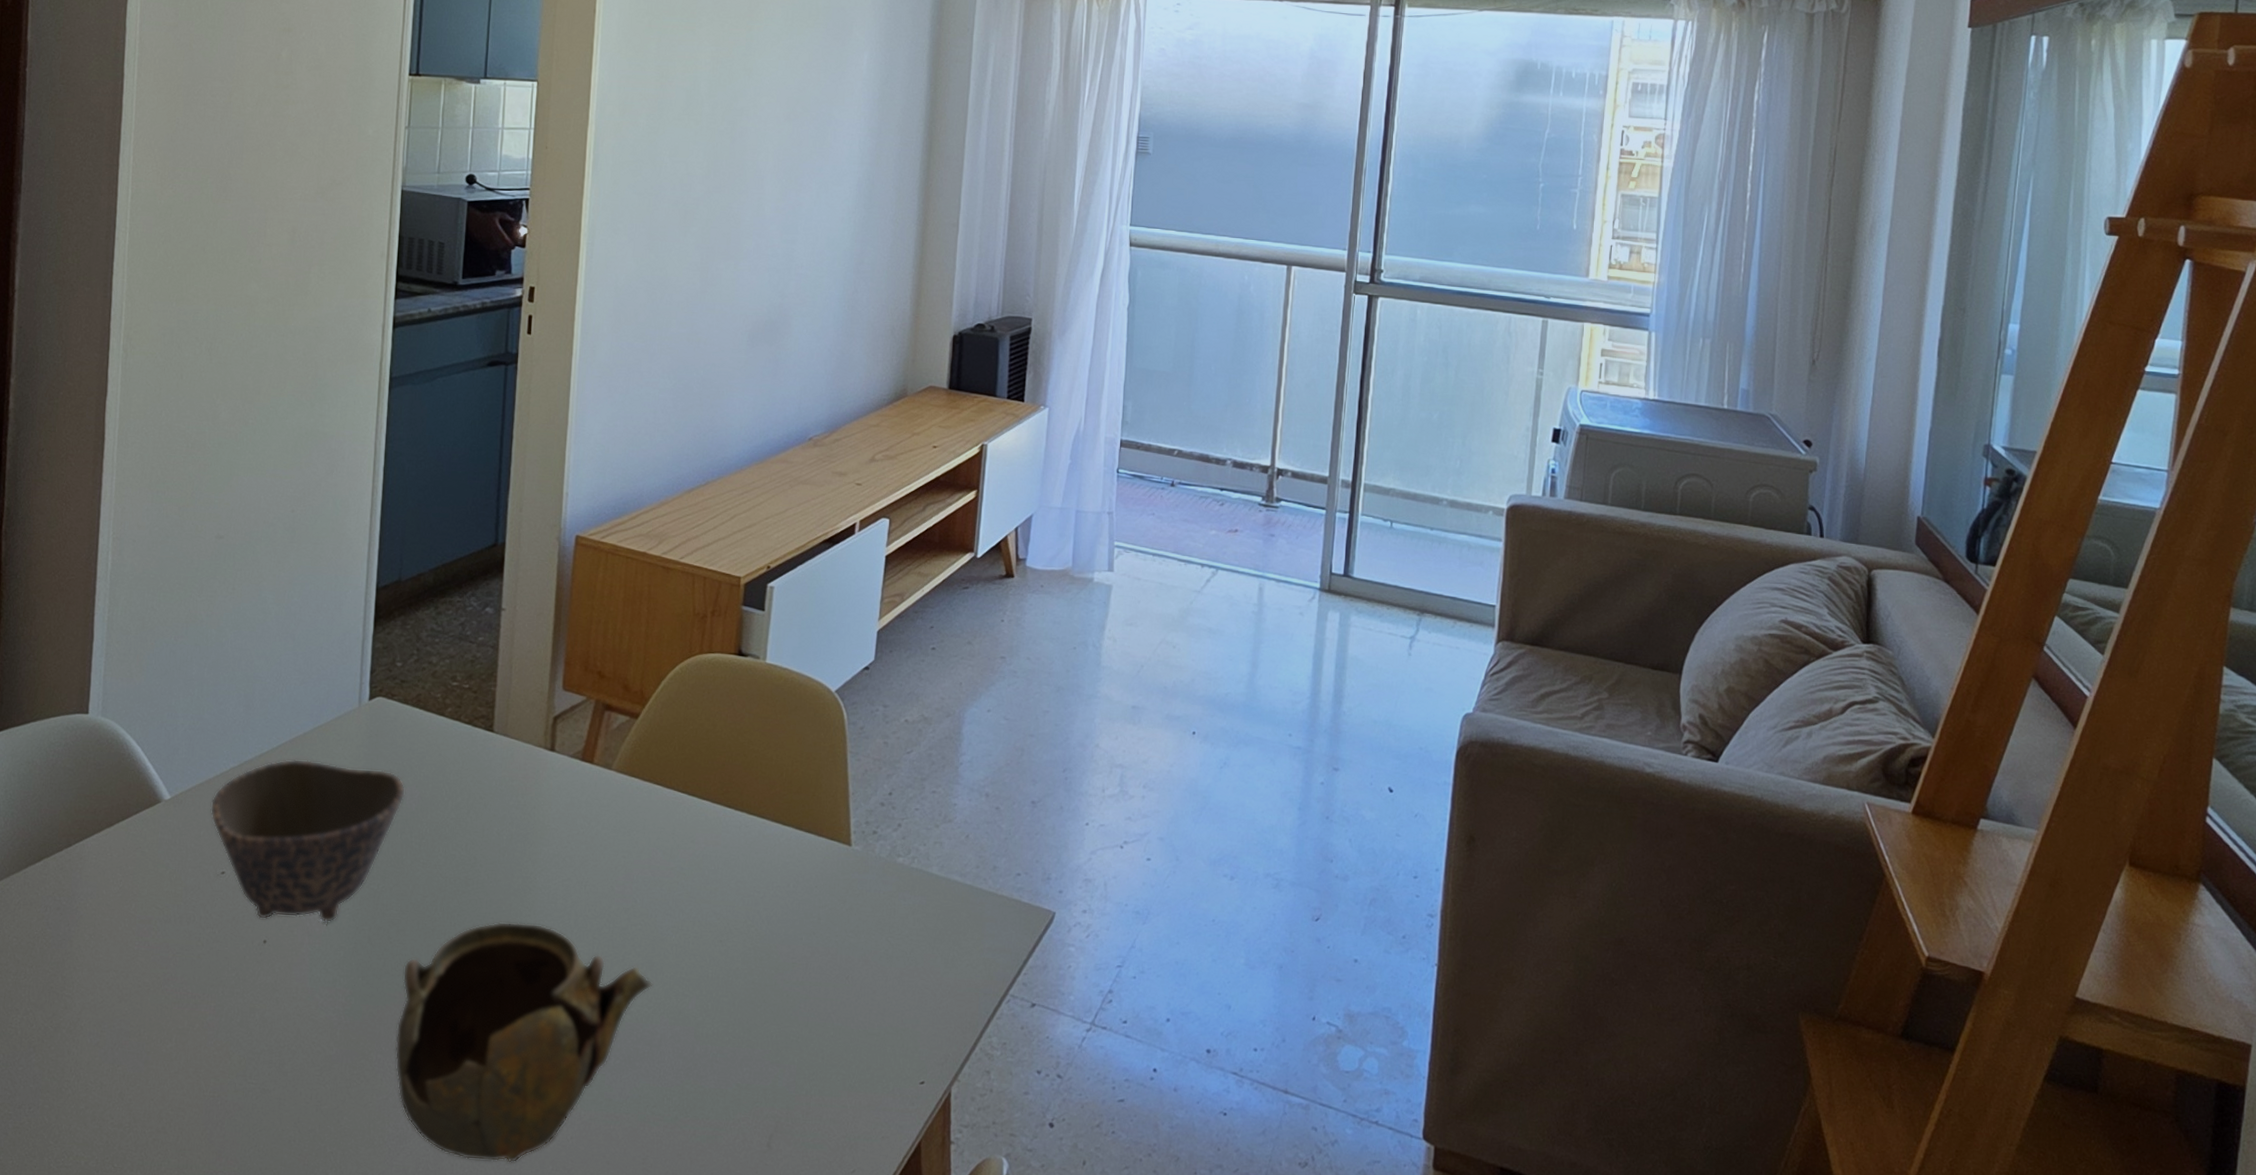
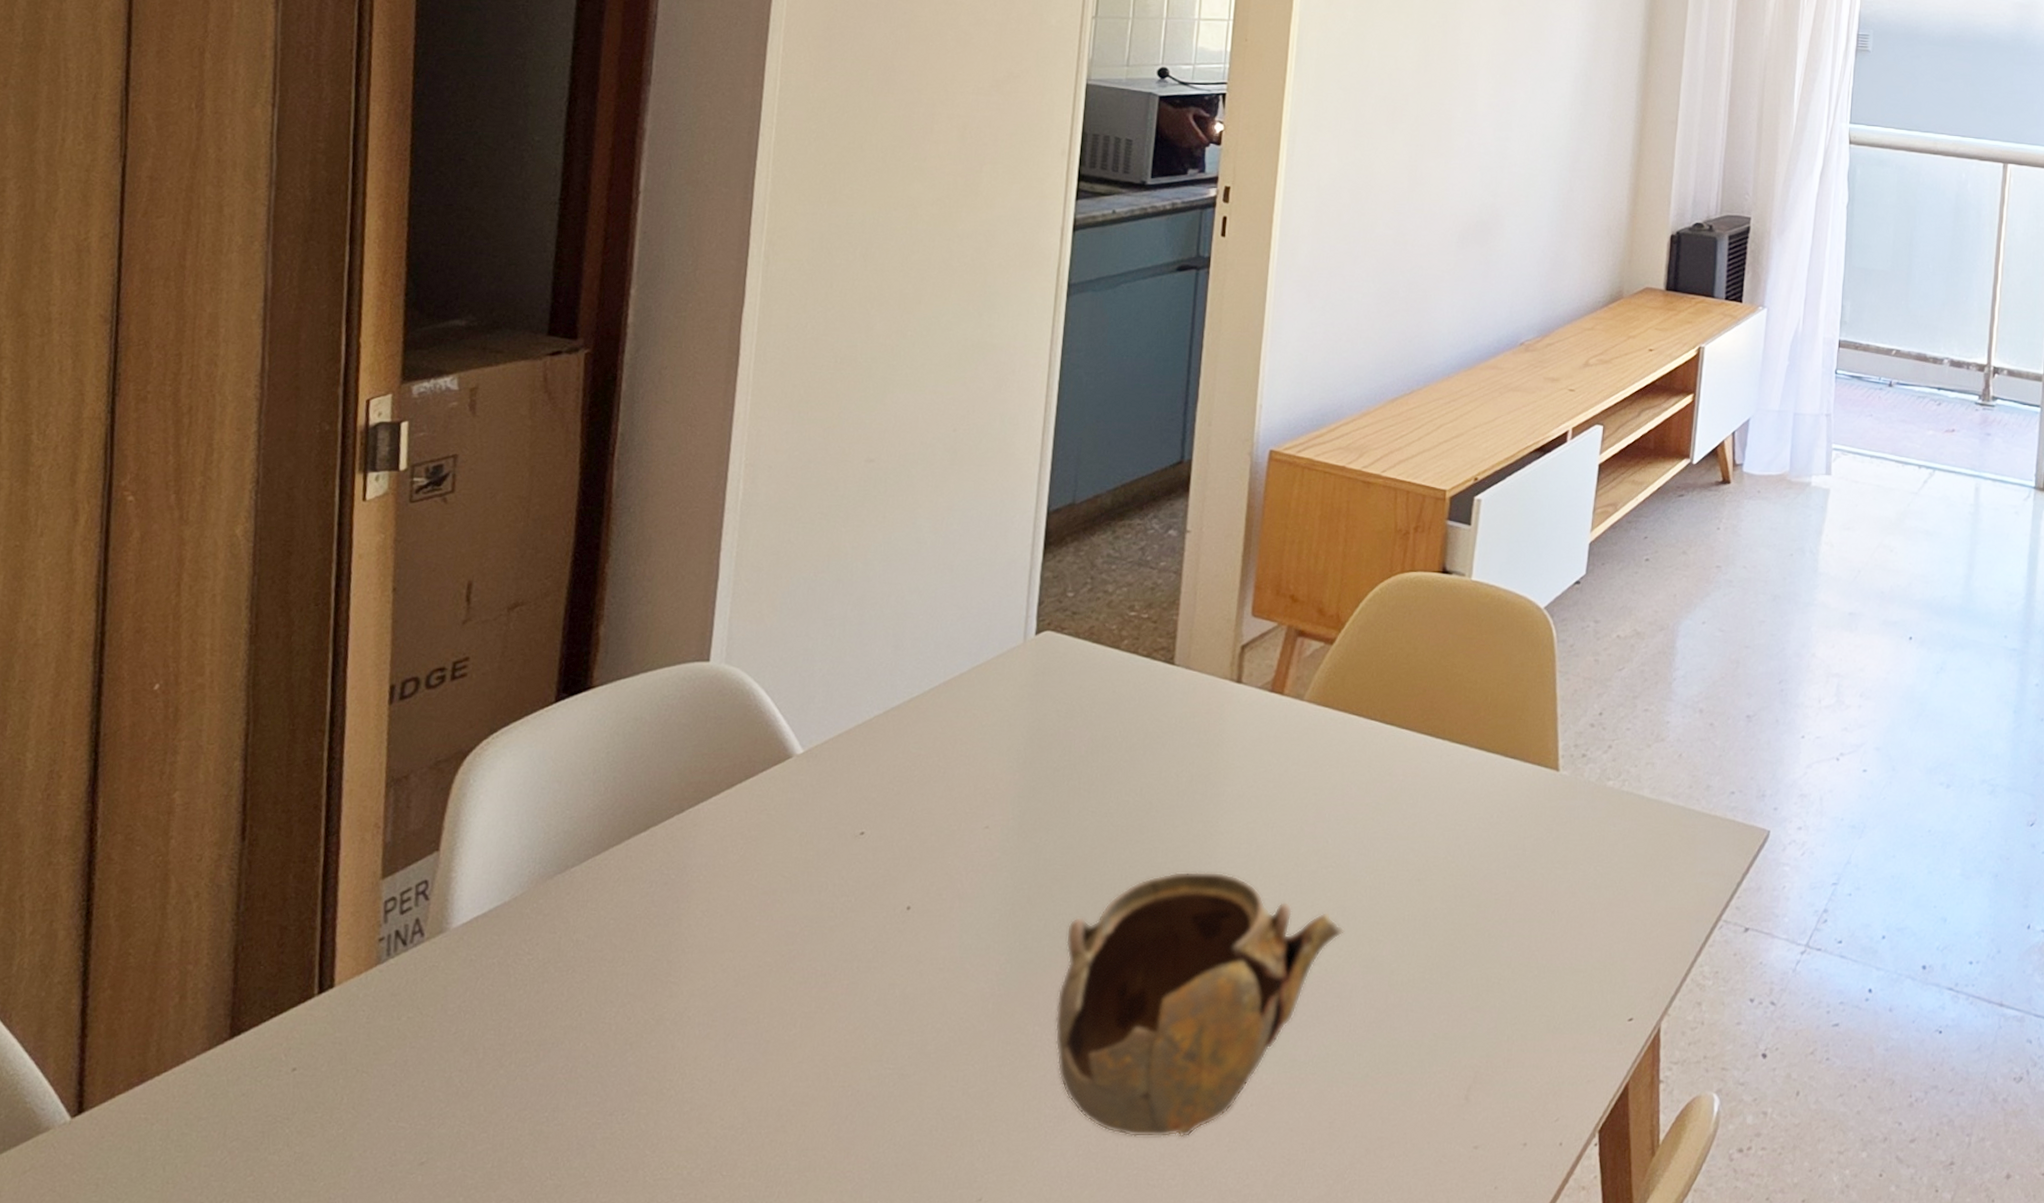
bowl: present [210,759,406,923] -> none [849,702,1075,884]

